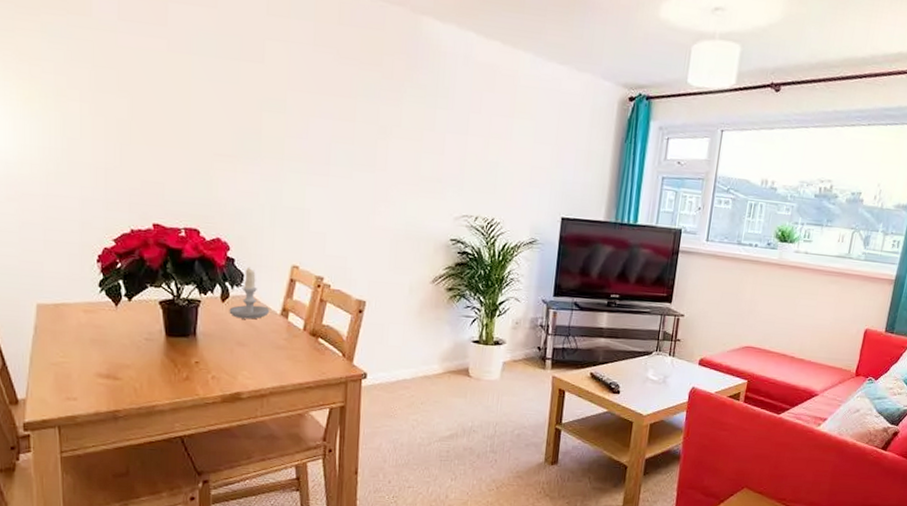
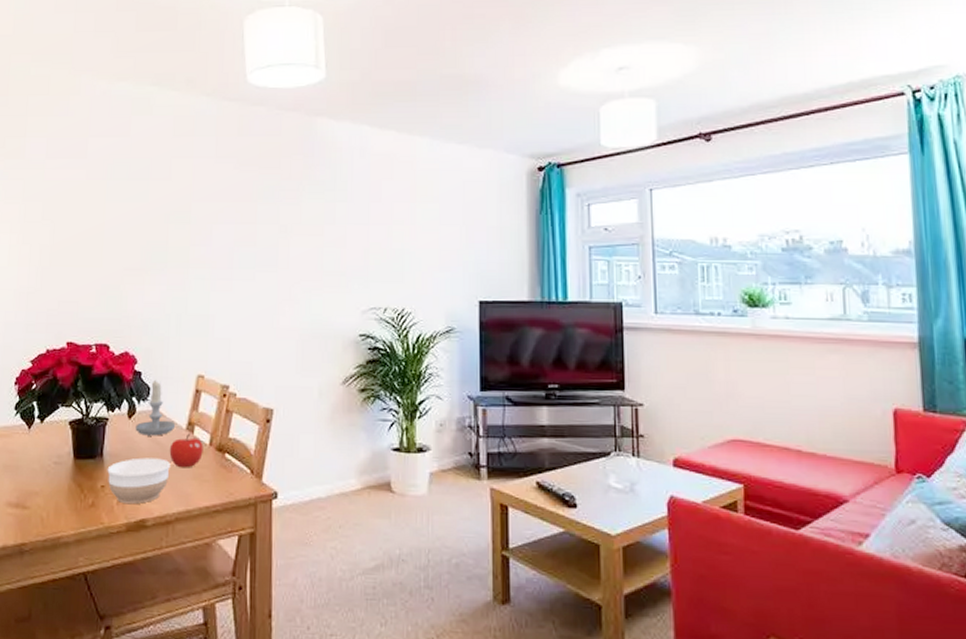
bowl: none [201,338,265,379] -> present [107,457,170,504]
fruit: none [263,318,297,350] -> present [169,433,203,468]

